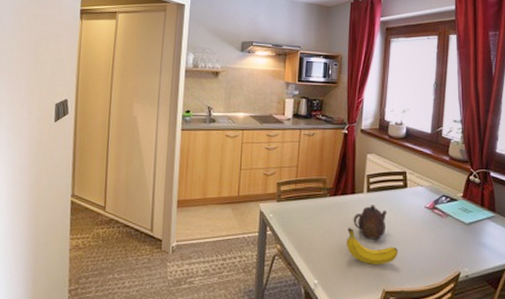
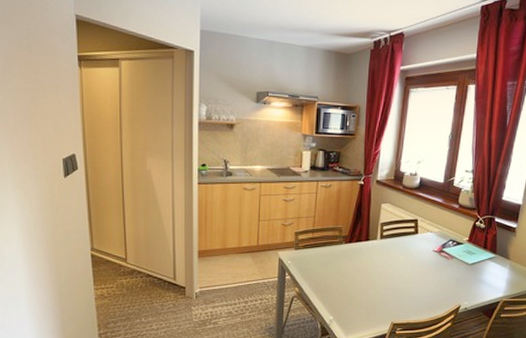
fruit: present [347,227,398,265] -> none [360,270,407,302]
teapot: present [353,205,388,240] -> none [366,250,399,281]

